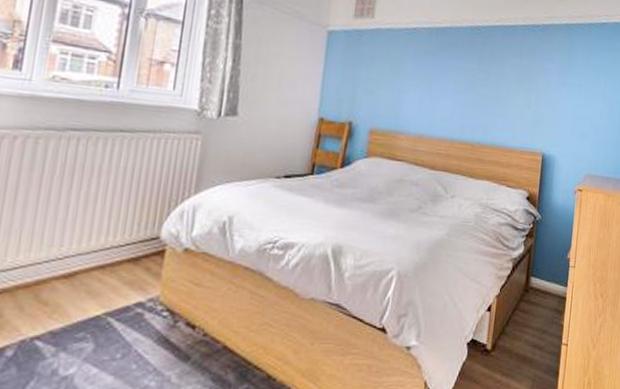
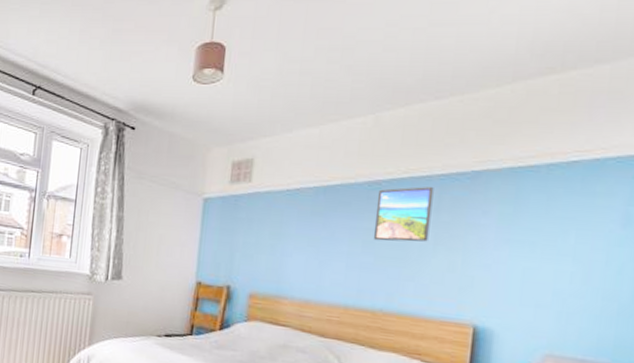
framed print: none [473,34,518,82] -> present [373,187,434,242]

